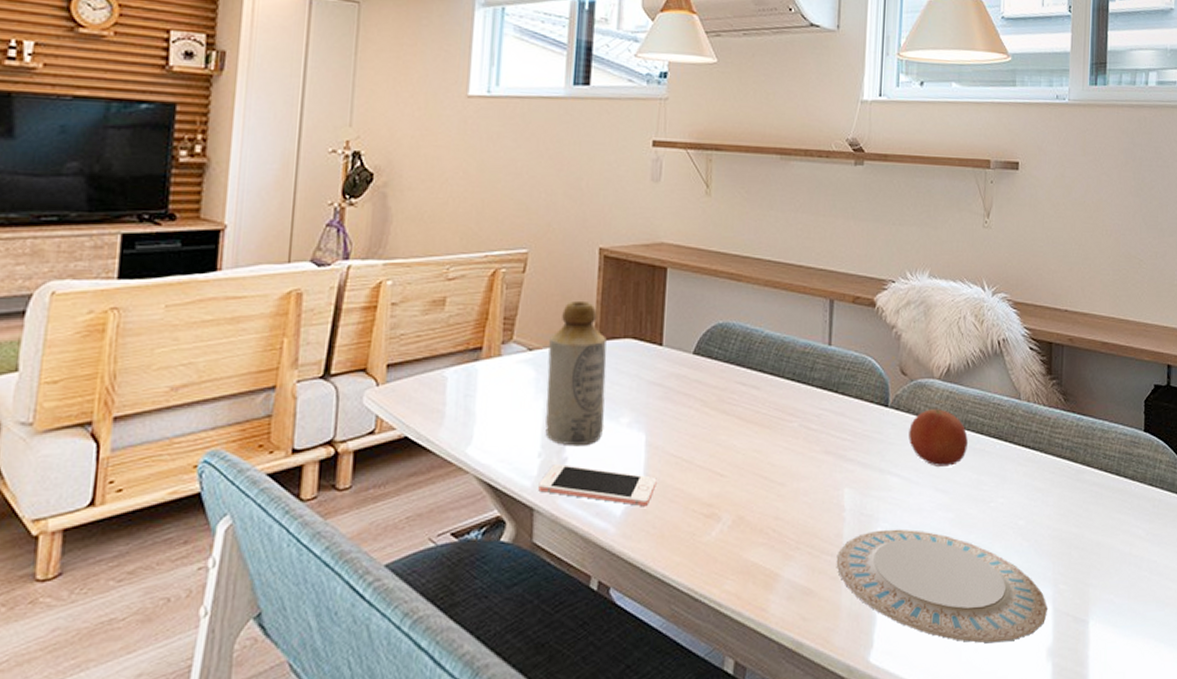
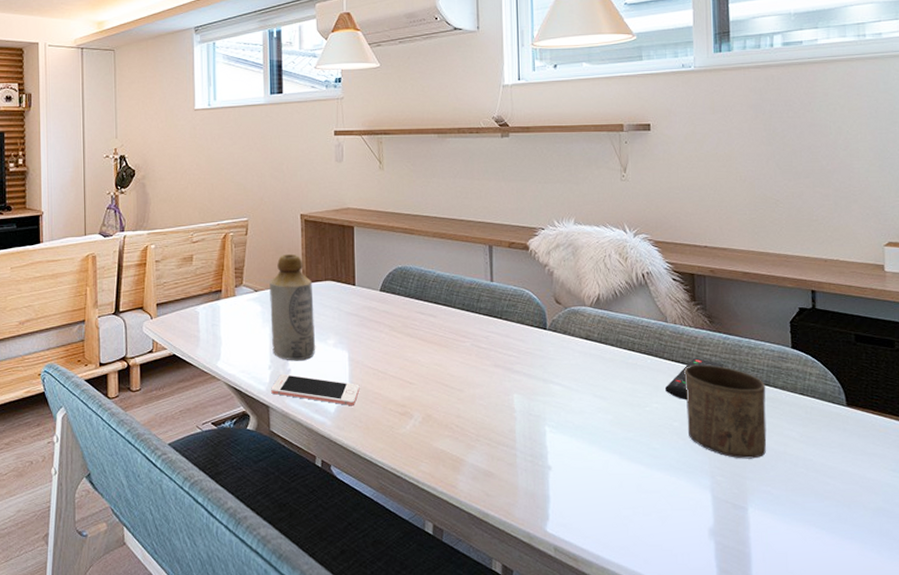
plate: present [836,529,1047,644] -> none [511,427,707,522]
fruit: present [909,409,969,467] -> none [566,331,622,377]
remote control: none [1012,443,1075,494] -> present [664,358,723,400]
cup: none [1033,450,1116,563] -> present [684,364,767,459]

